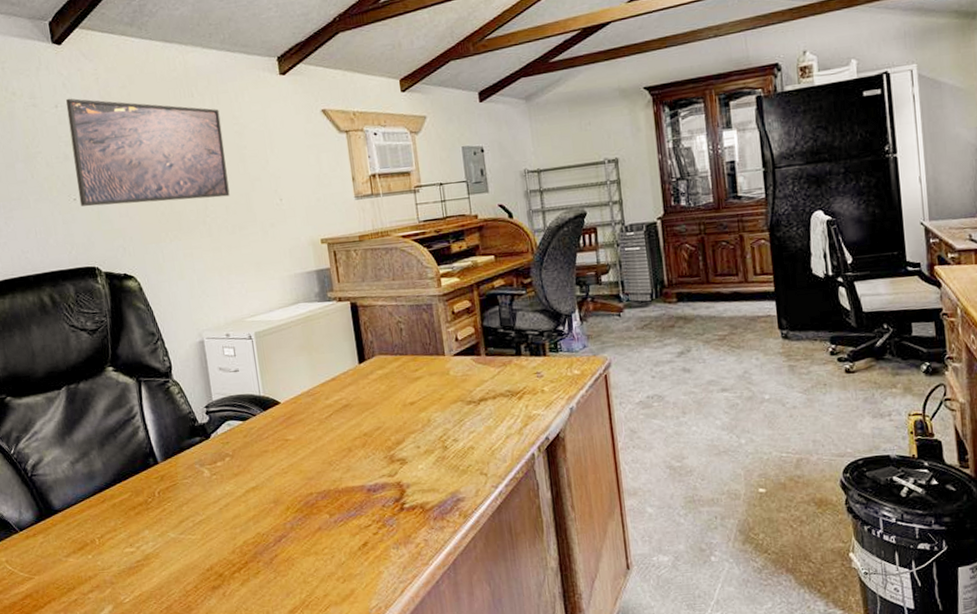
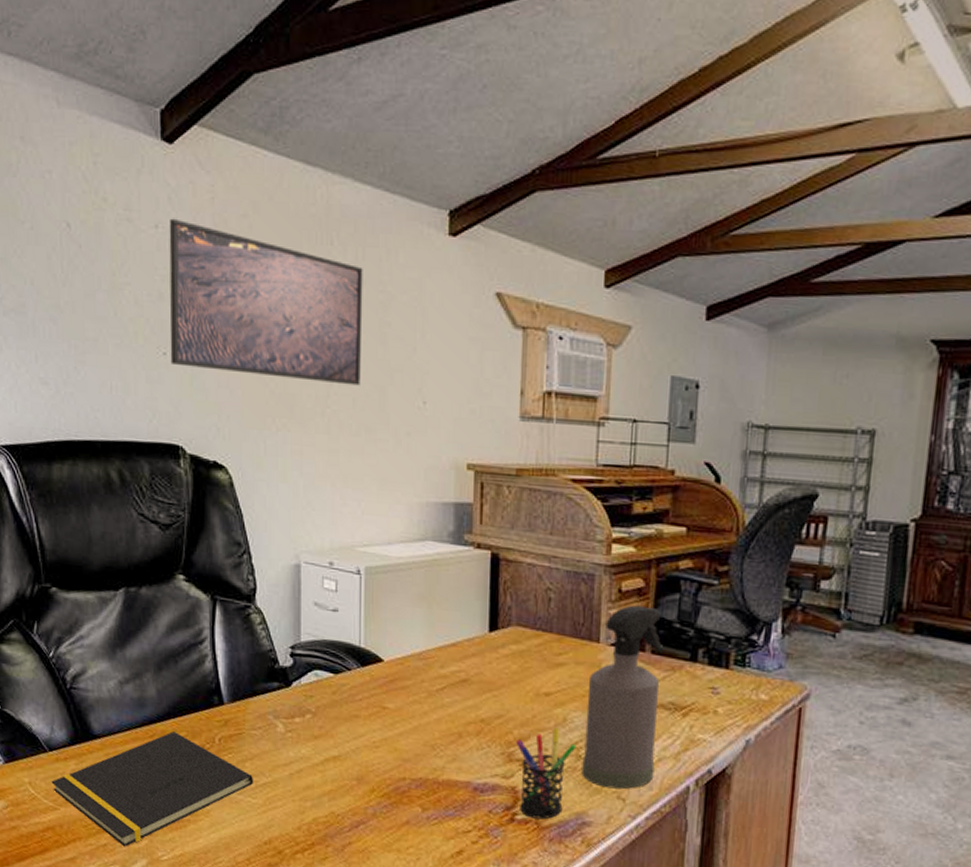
notepad: none [24,494,192,598] -> present [51,731,254,847]
pen holder: none [394,428,442,505] -> present [516,728,577,820]
spray bottle: none [442,320,506,468] -> present [582,605,663,790]

